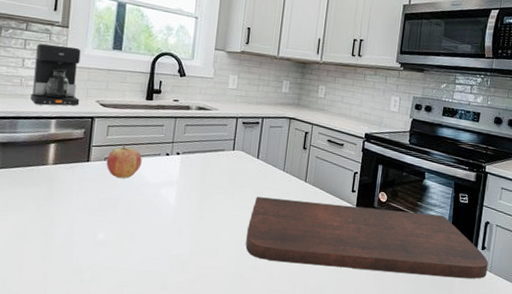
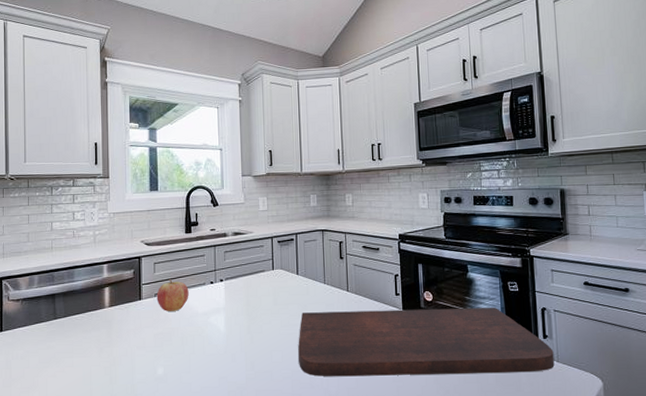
coffee maker: present [31,43,81,106] -> none [83,194,126,253]

